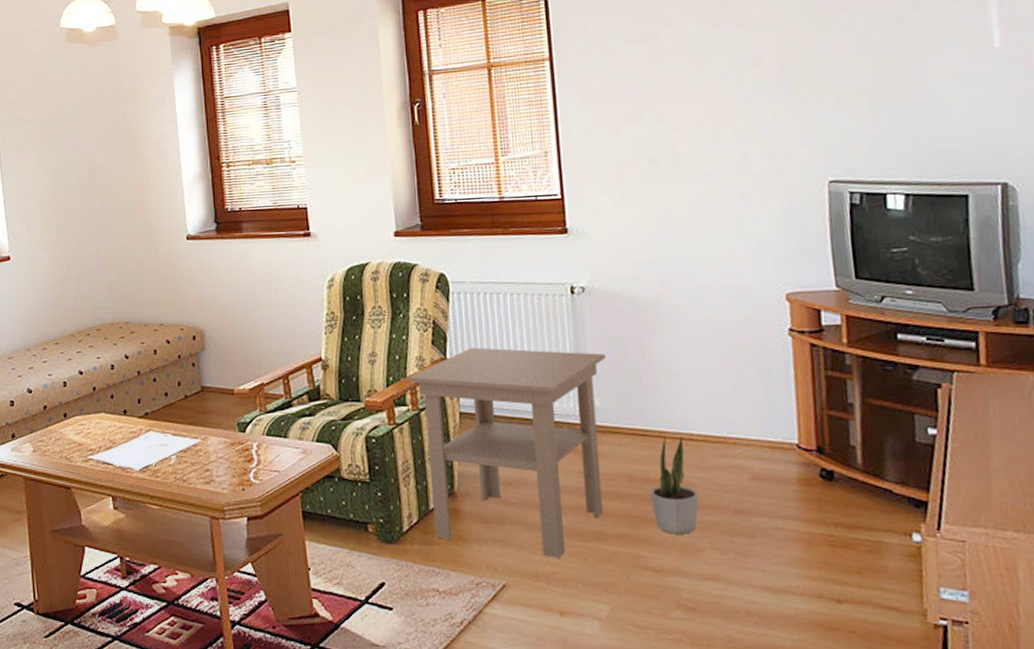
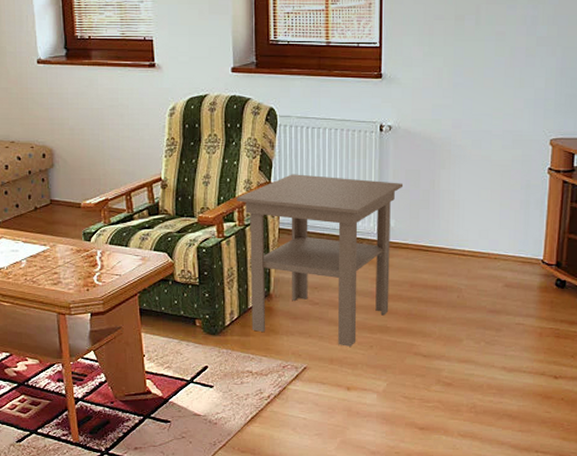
potted plant: present [651,435,699,534] -> none [427,250,463,328]

